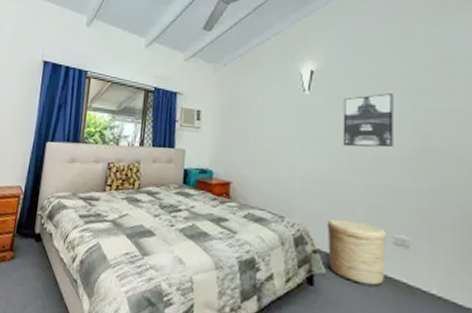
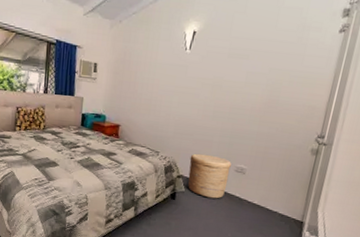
wall art: present [342,93,393,148] -> none [210,54,257,100]

